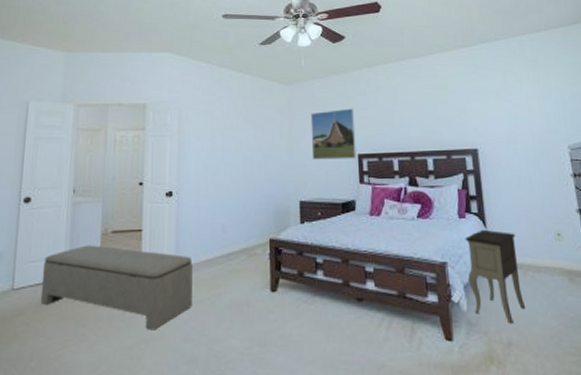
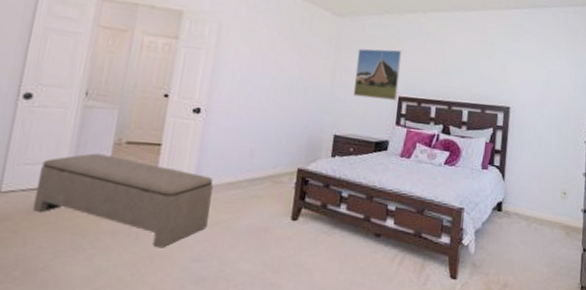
nightstand: present [465,229,526,324] -> none [480,181,528,268]

